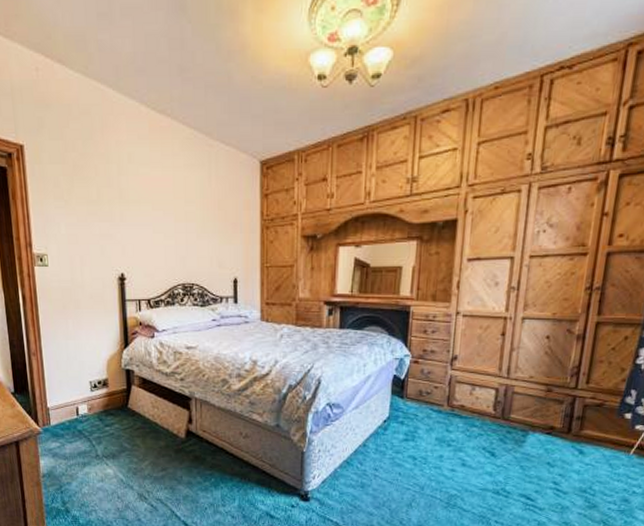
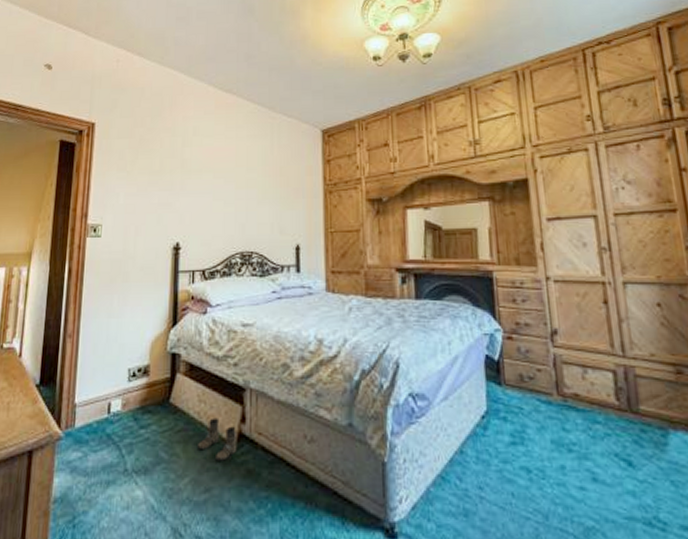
boots: none [153,419,186,450] -> present [196,418,237,461]

